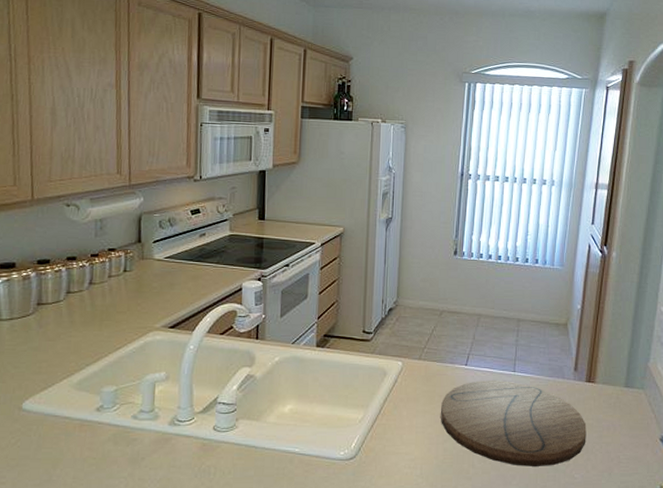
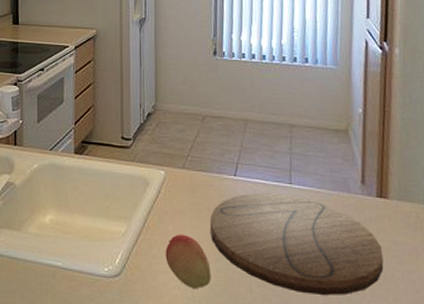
fruit: none [398,419,439,466] -> present [165,234,211,288]

